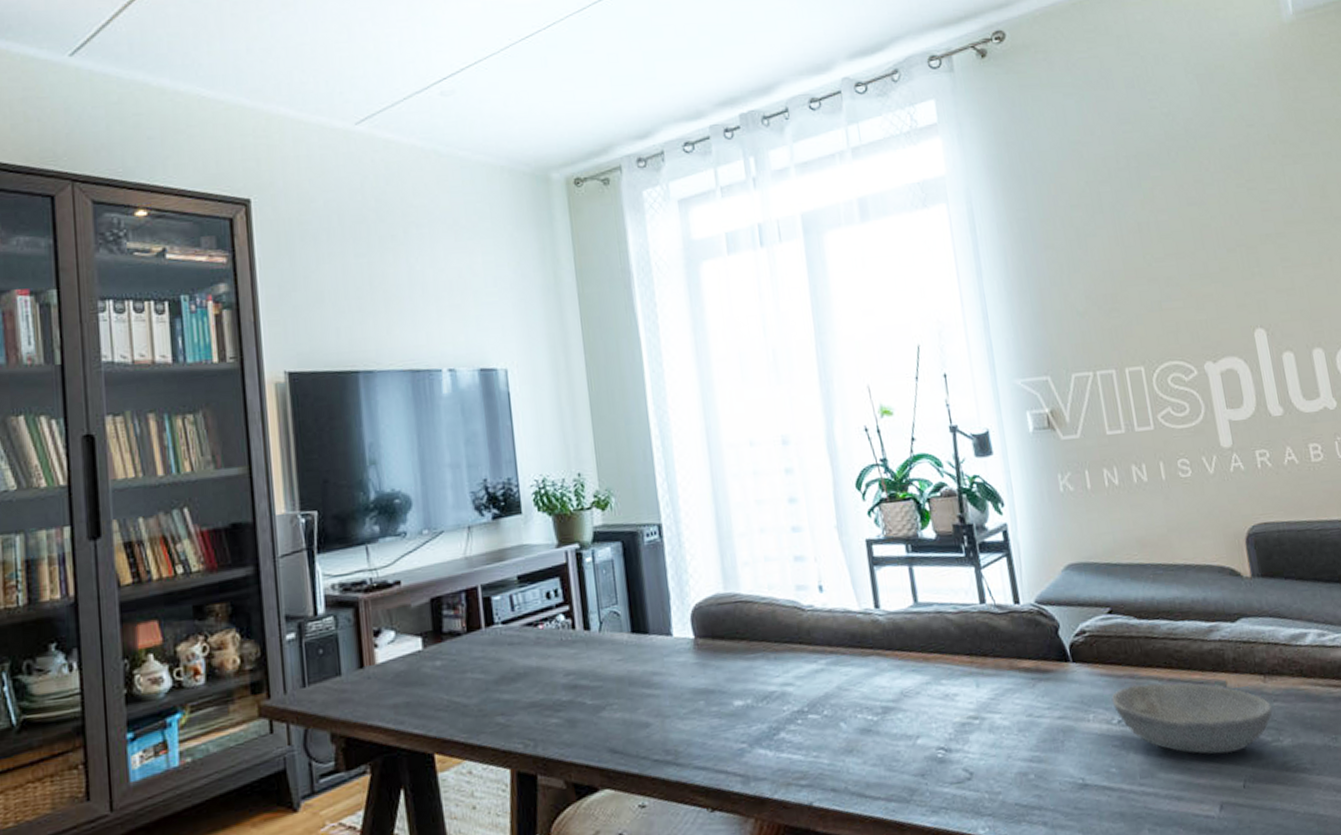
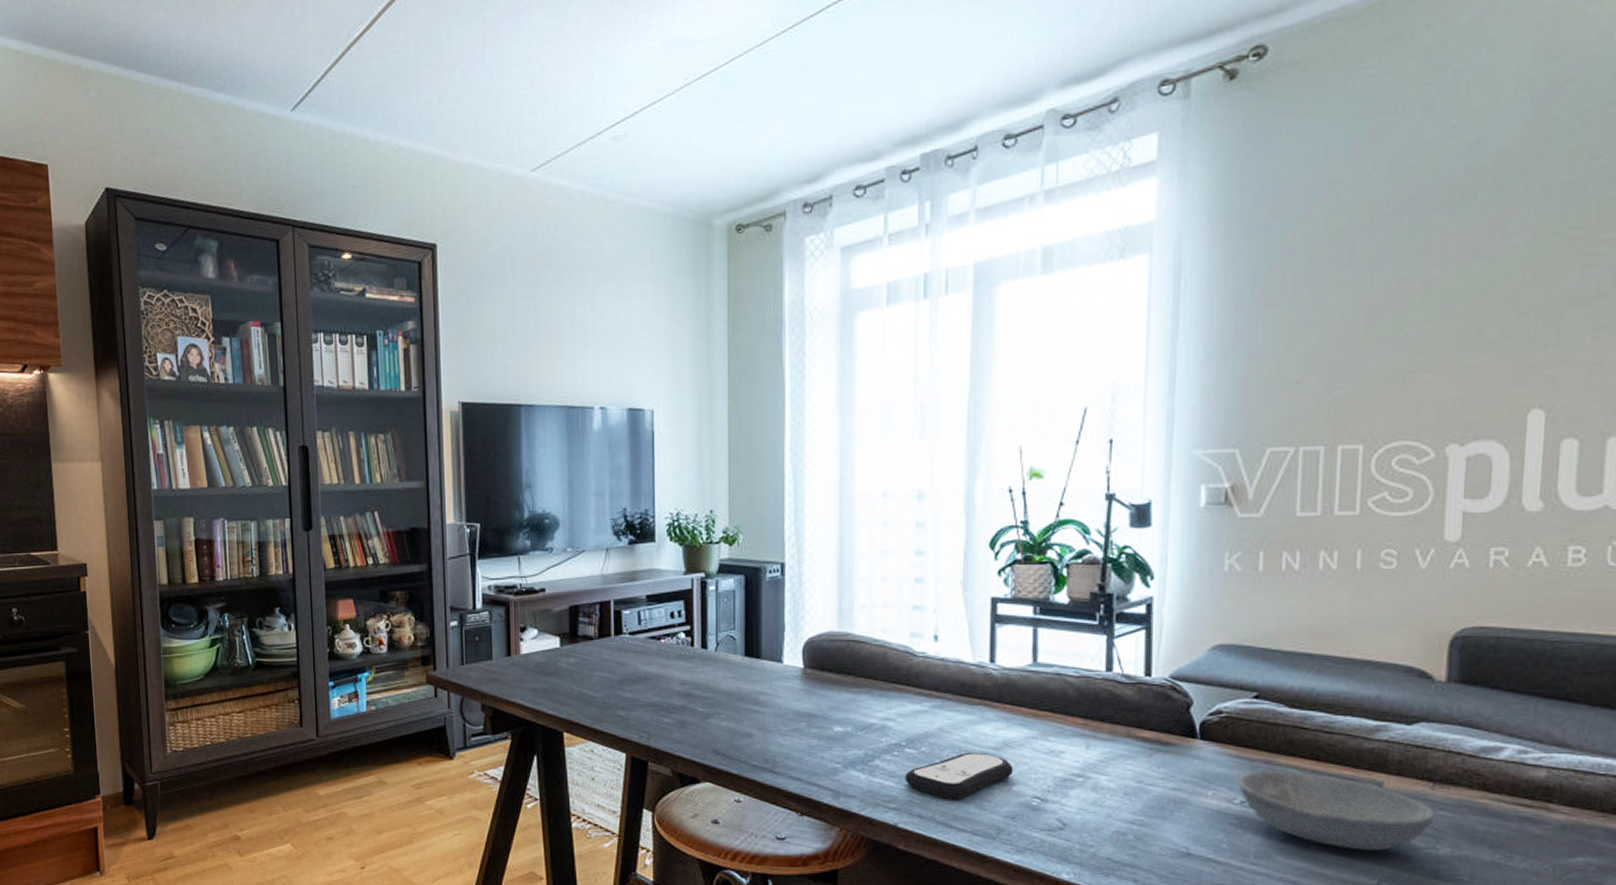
remote control: none [812,707,915,765] -> present [905,752,1013,799]

